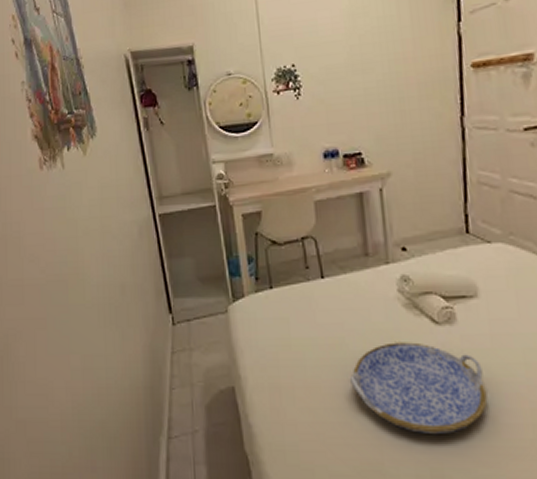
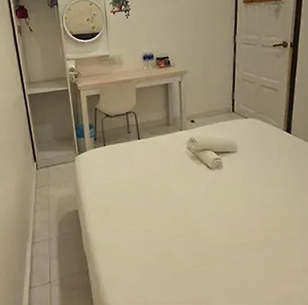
serving tray: present [350,342,488,434] -> none [154,180,238,237]

